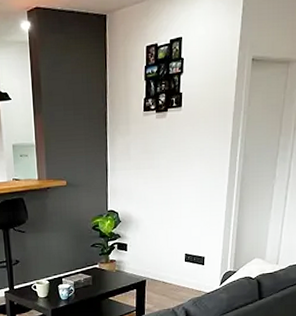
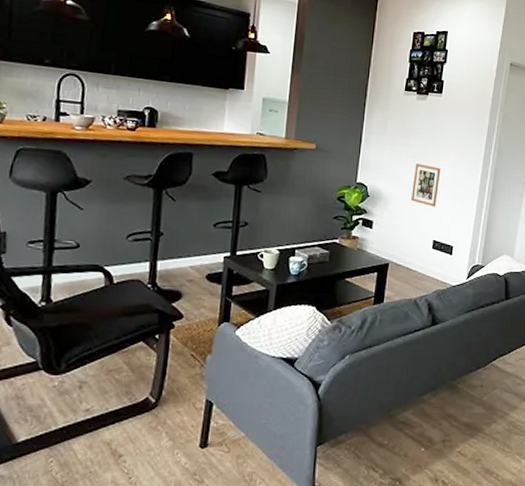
picture frame: none [160,183,187,223] -> present [411,163,441,208]

